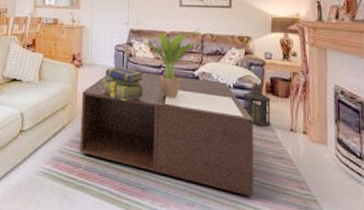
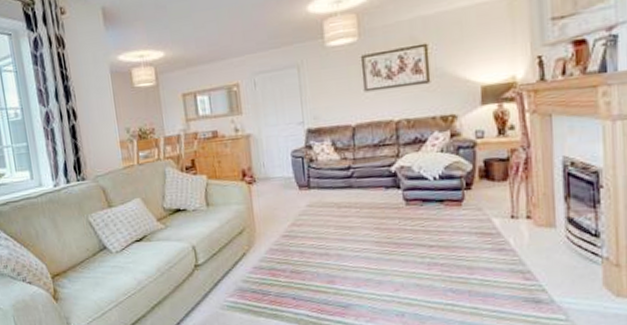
coffee table: present [80,72,254,197] -> none [259,174,472,297]
stack of books: present [102,67,144,102] -> none [281,175,333,215]
potted plant: present [141,28,200,98] -> none [321,114,393,203]
lantern: present [244,82,271,127] -> none [452,168,488,219]

